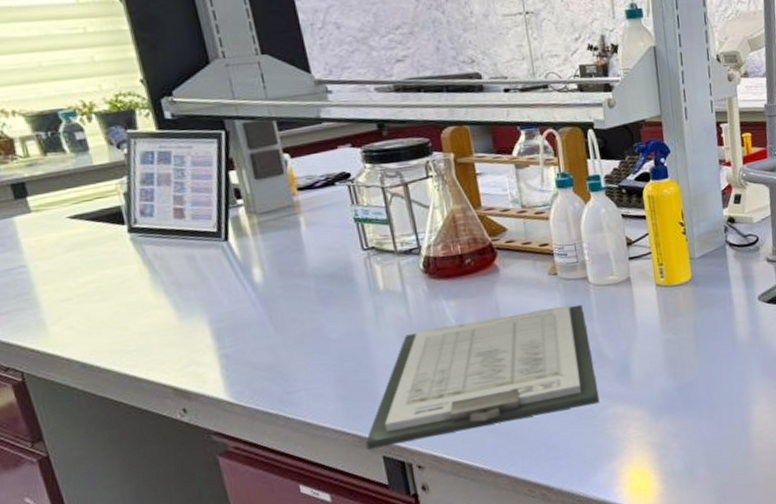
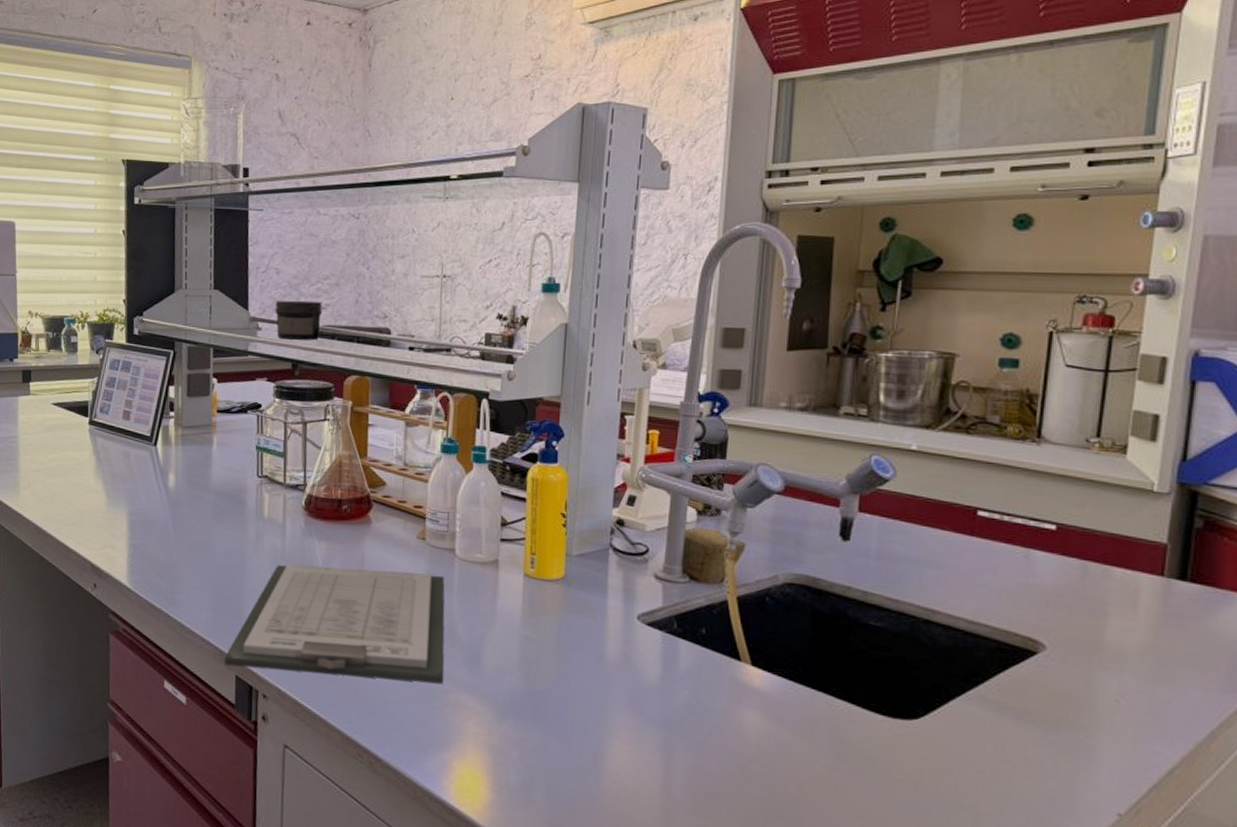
jar: none [342,53,402,100] -> present [274,300,323,340]

